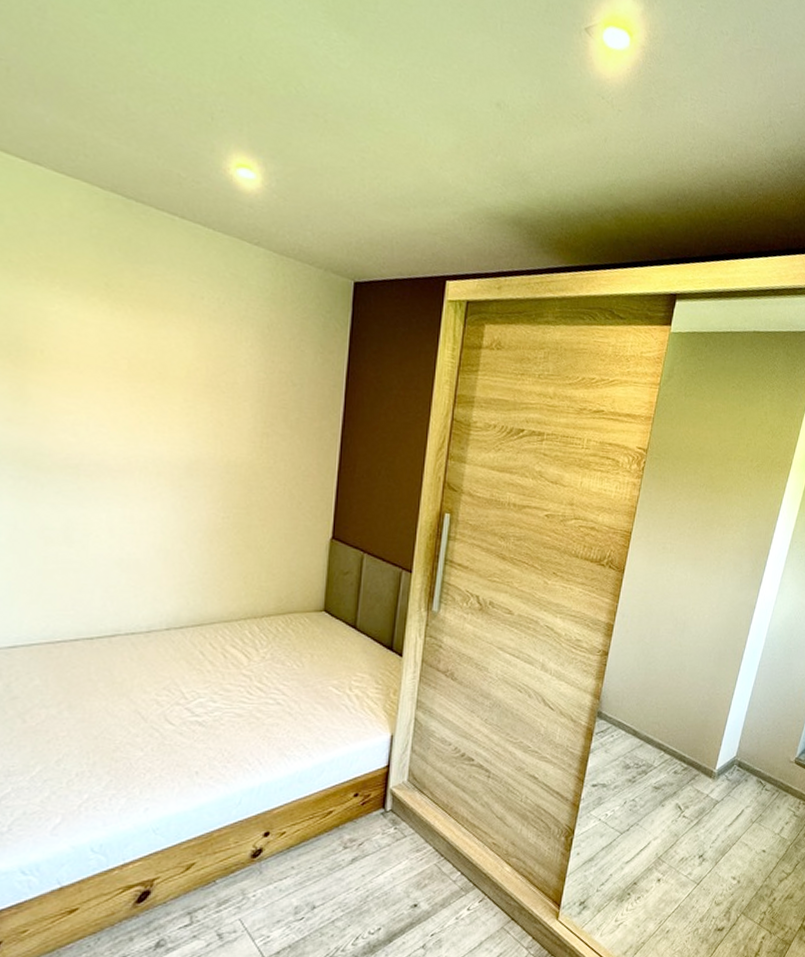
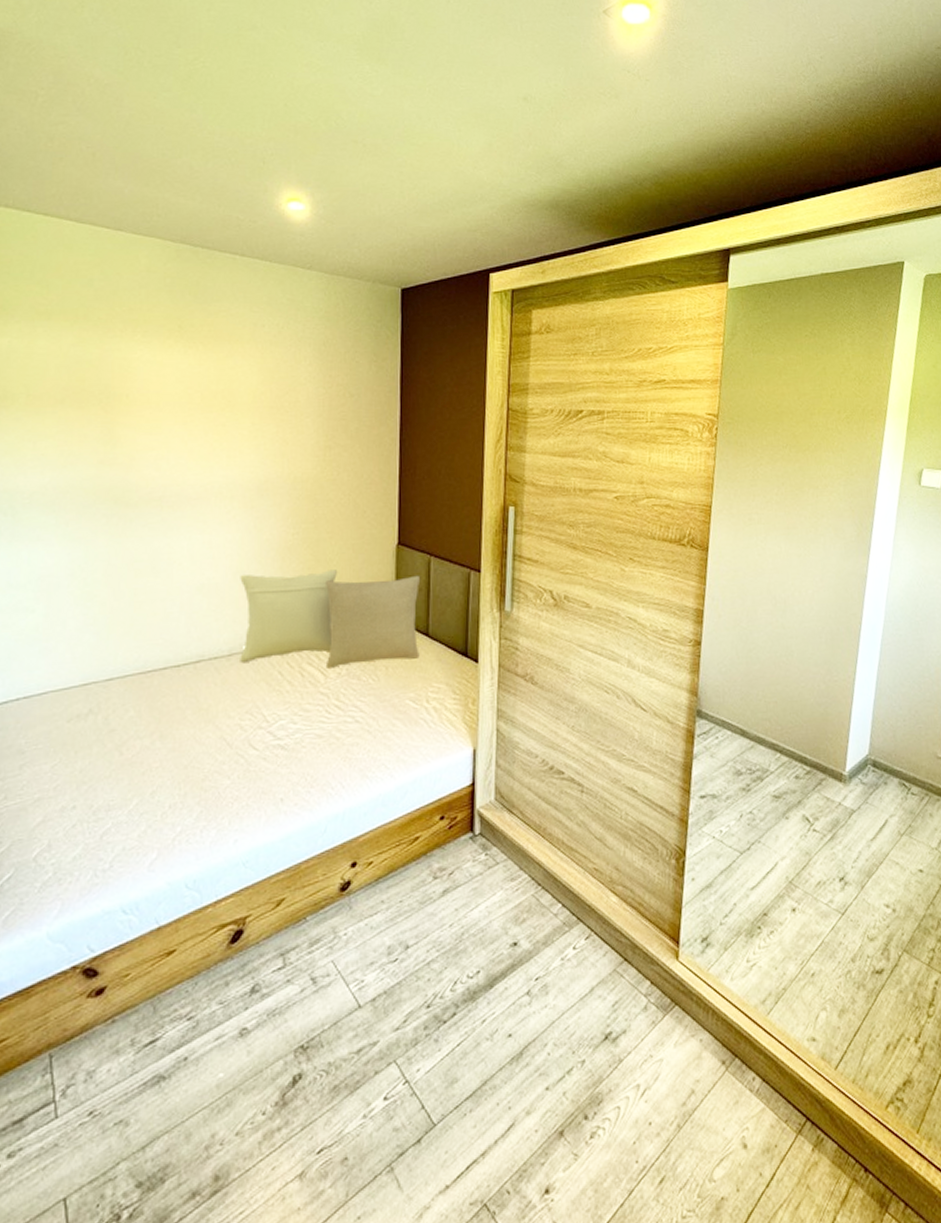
pillow: none [159,554,267,641] -> present [240,570,337,664]
pillow: none [249,567,353,652] -> present [325,575,421,668]

